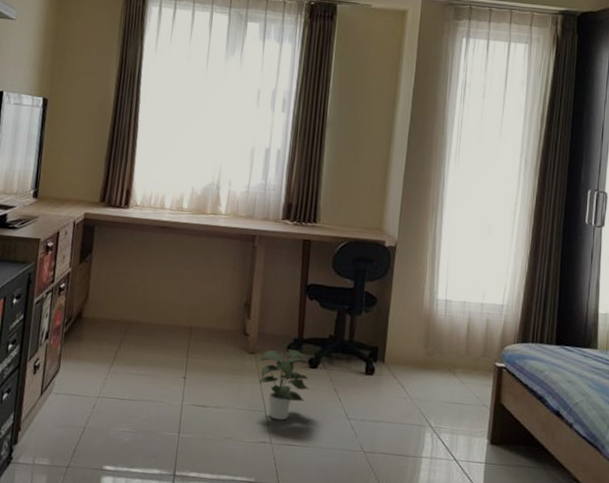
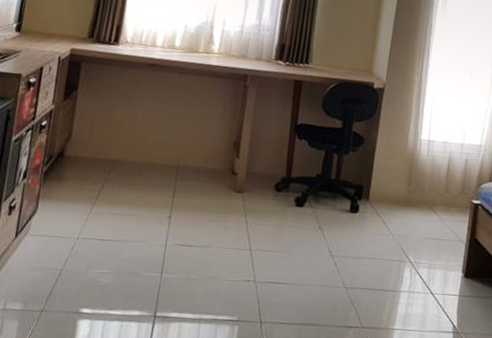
potted plant: present [258,349,310,421] -> none [244,187,295,259]

